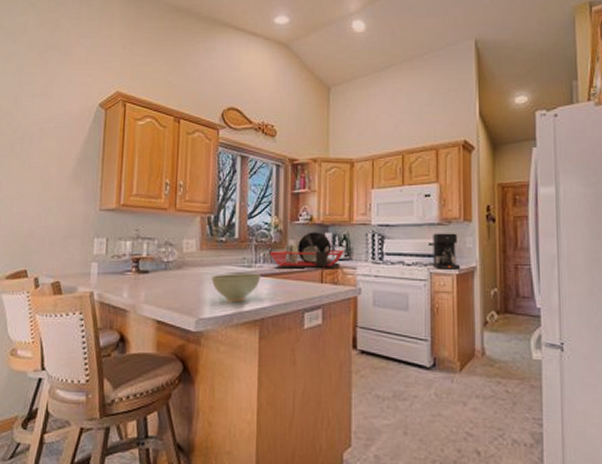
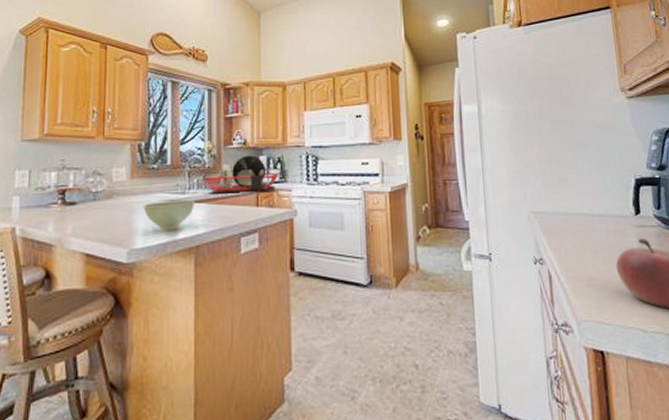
coffee maker: present [432,233,461,269] -> none [365,152,393,188]

